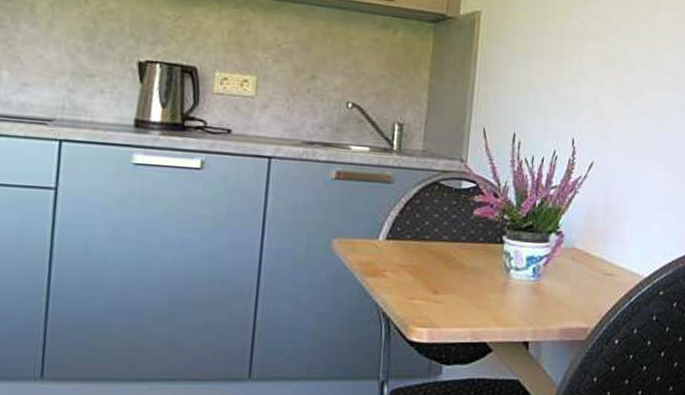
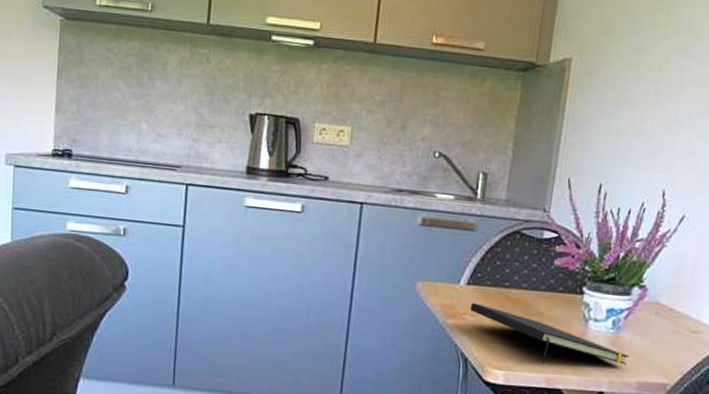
notepad: none [390,258,551,317] -> present [470,302,630,365]

